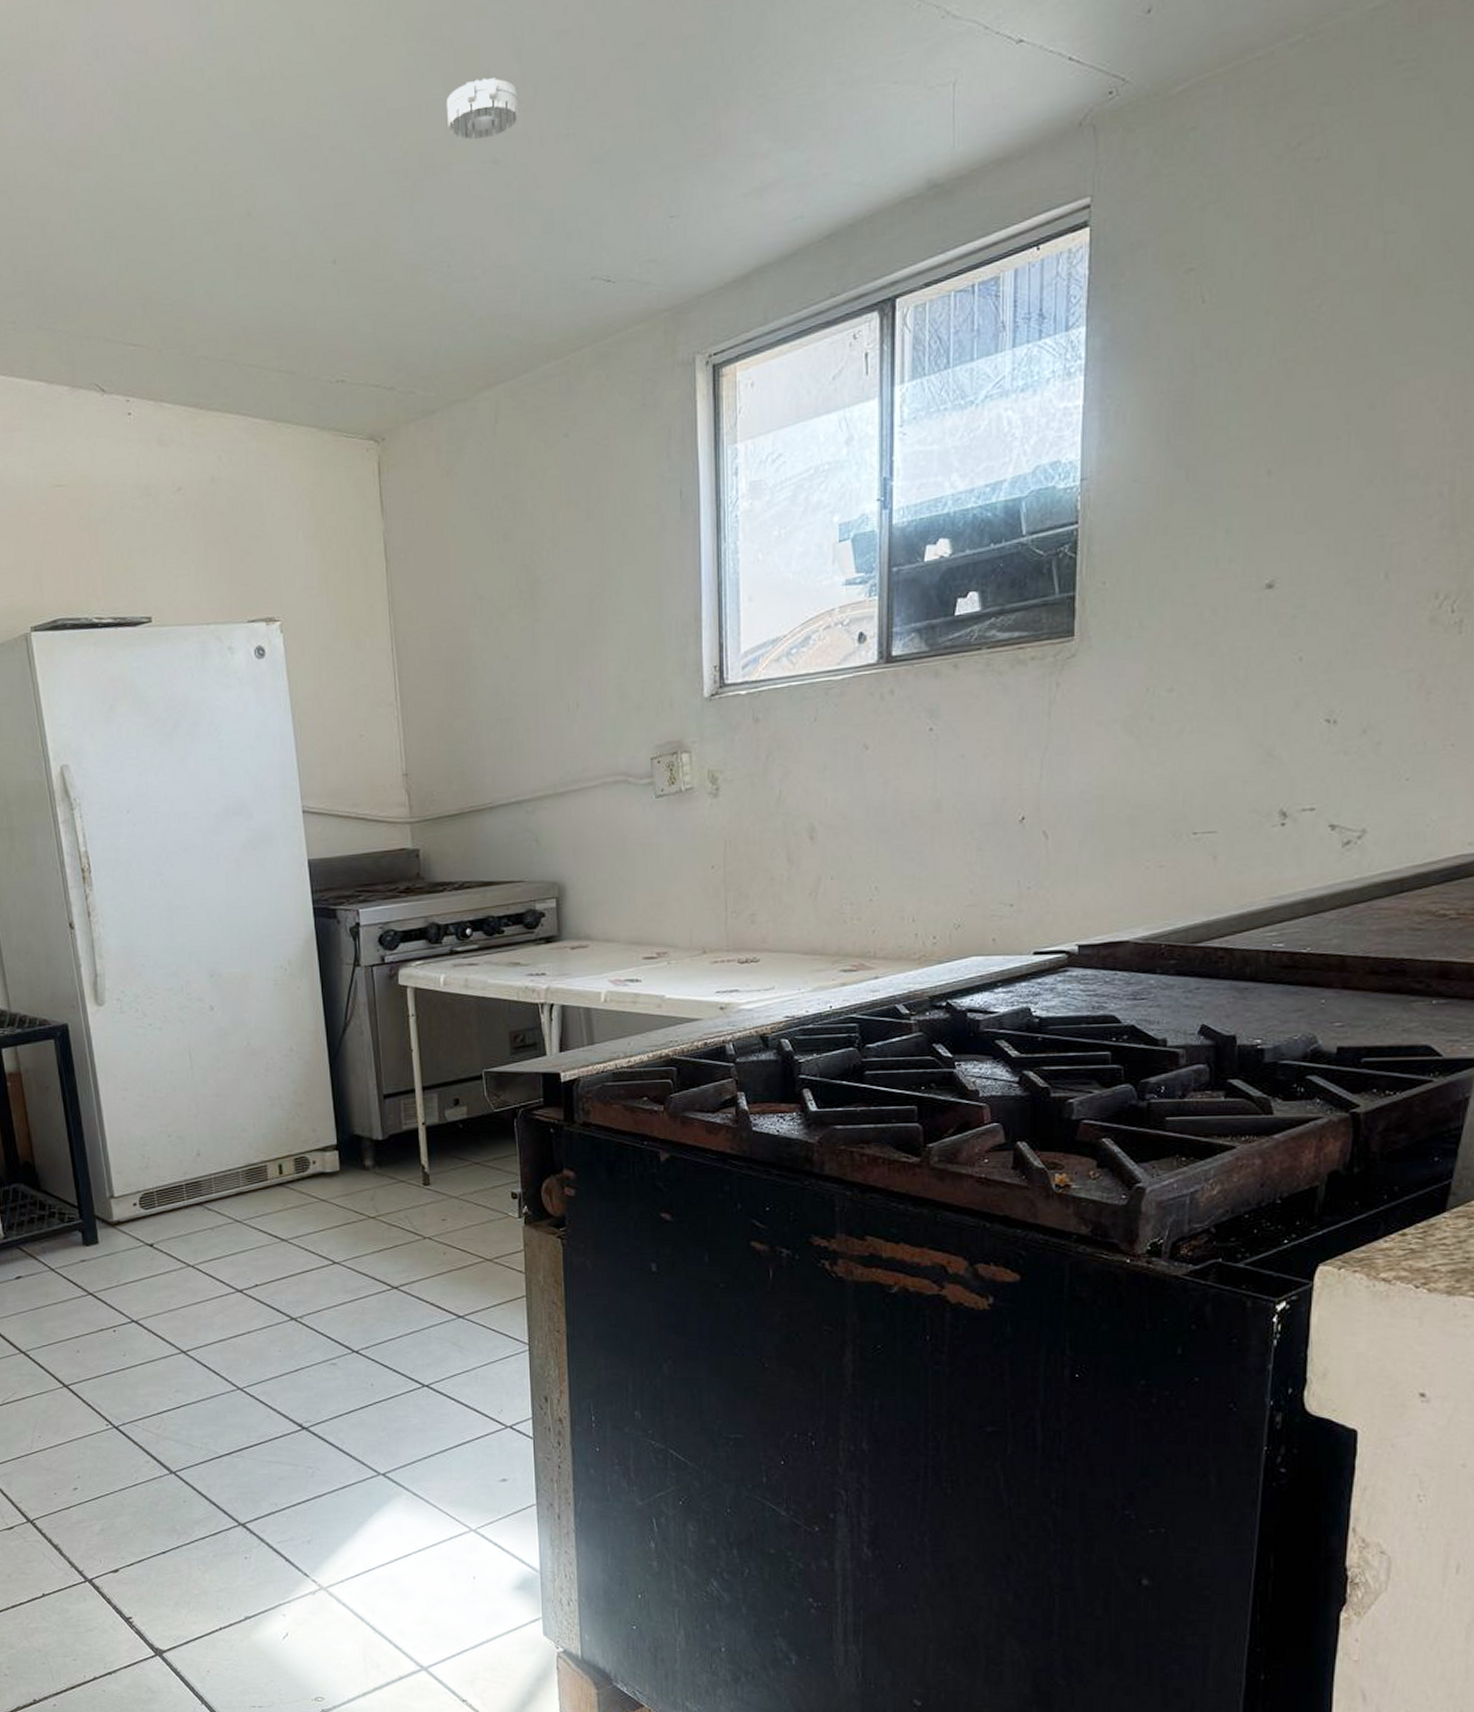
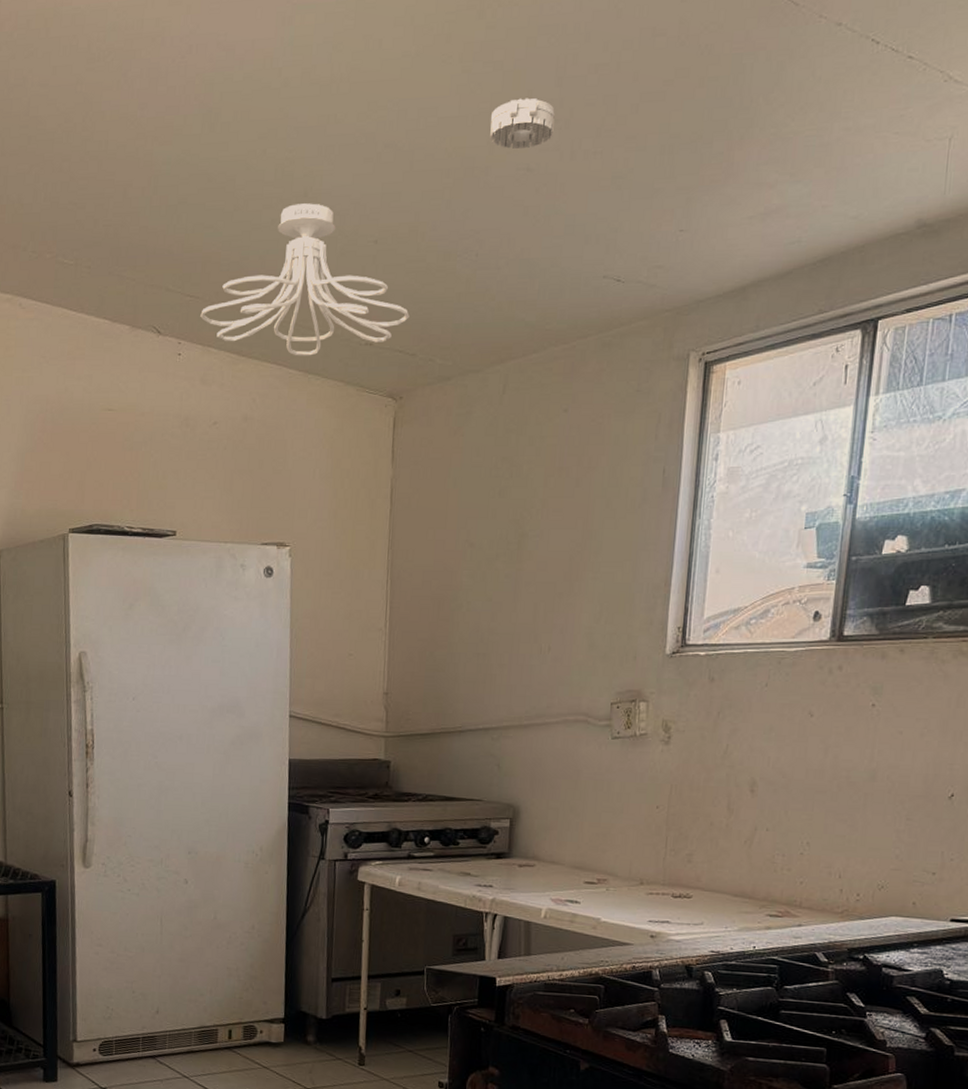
ceiling light fixture: none [147,223,382,403] -> present [200,203,410,356]

